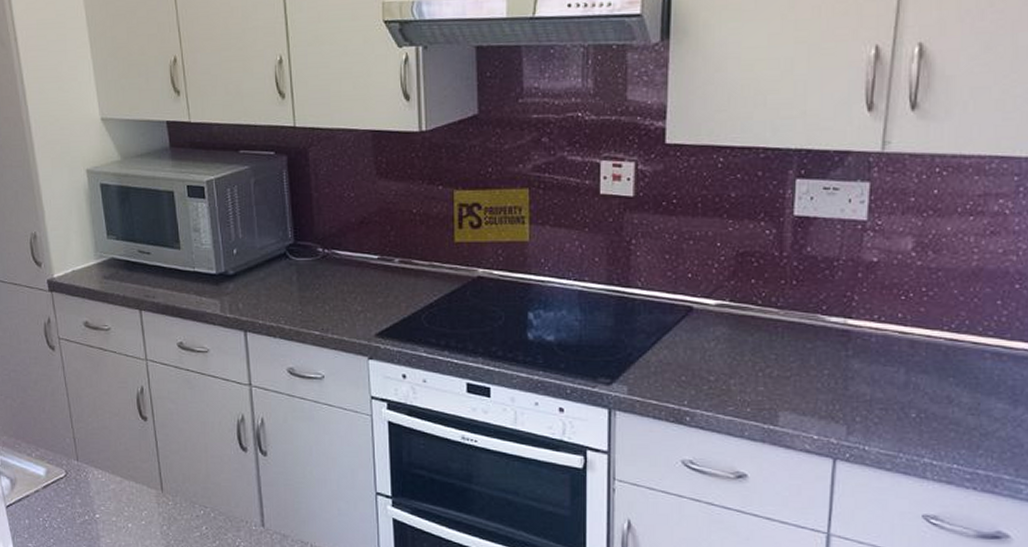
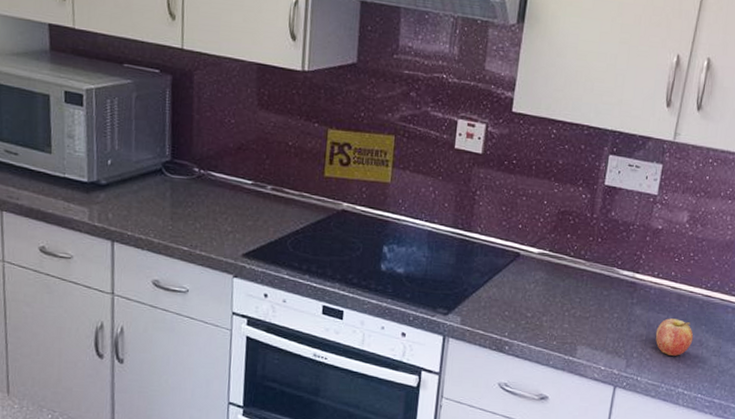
fruit: none [883,371,938,418] -> present [655,318,694,356]

